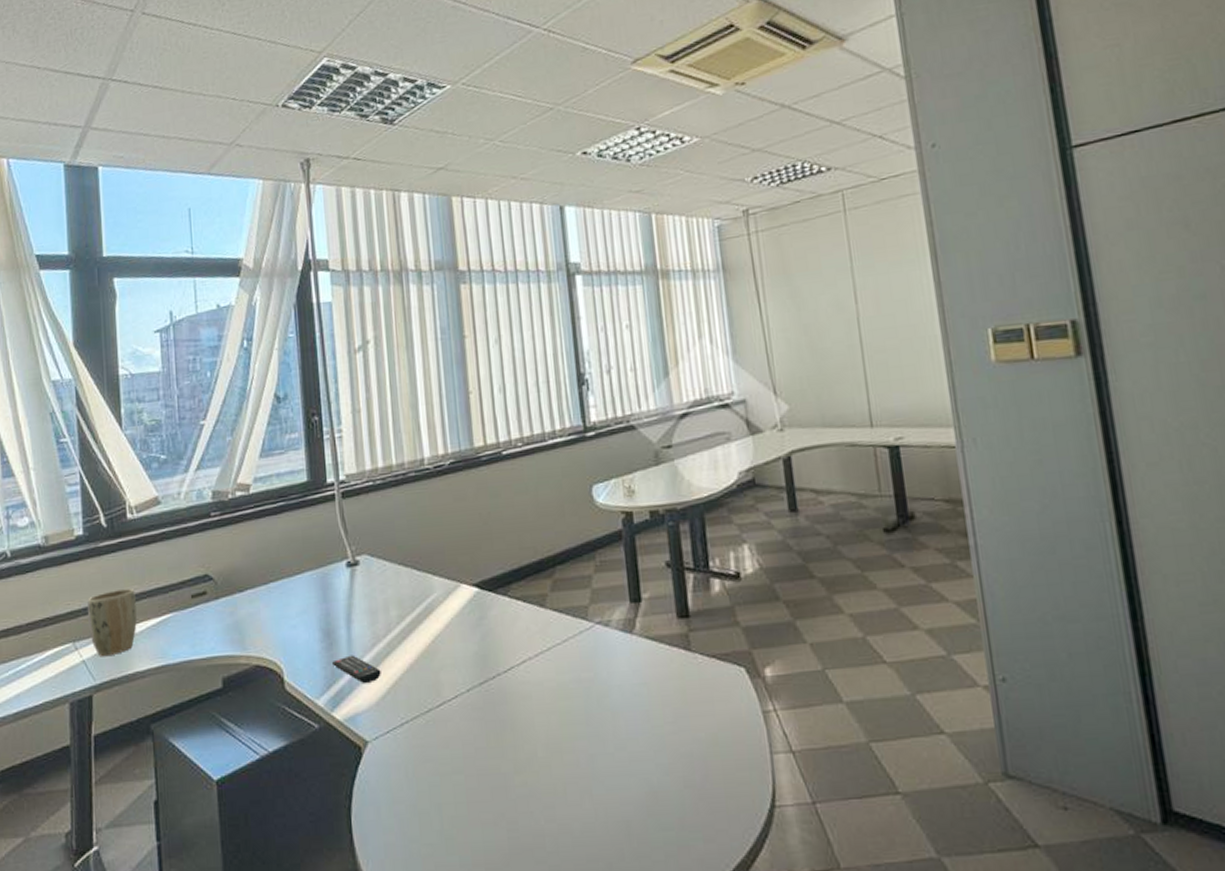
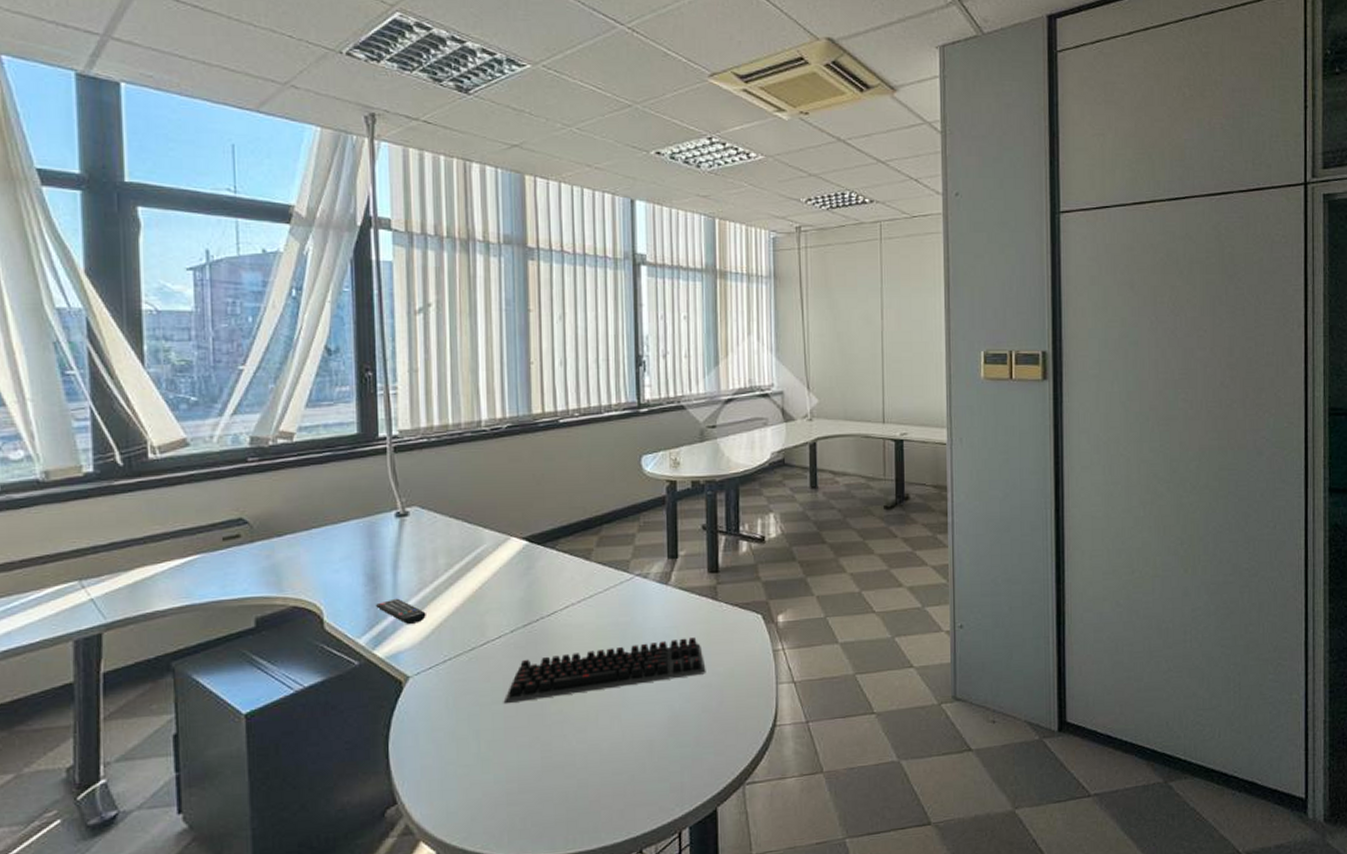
plant pot: present [88,589,137,656] -> none [98,529,158,595]
computer keyboard: none [464,696,685,775] -> present [503,637,706,705]

